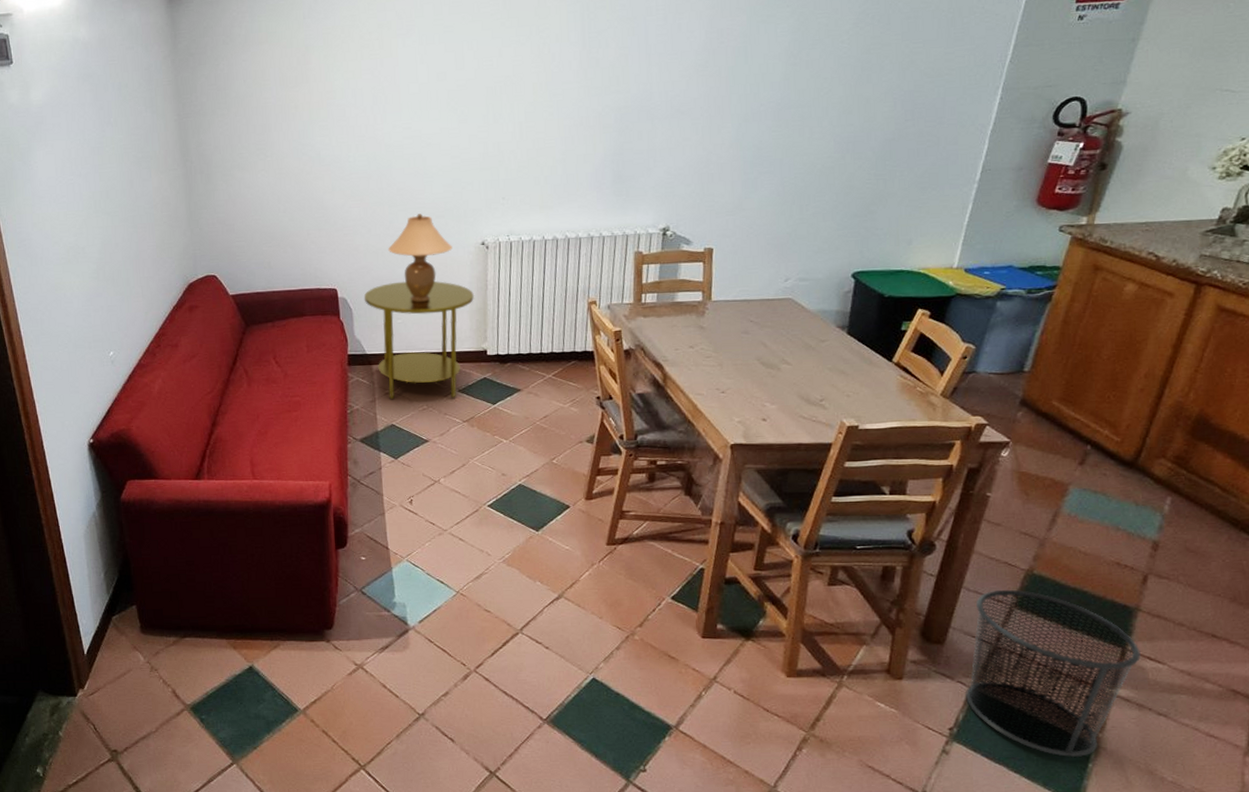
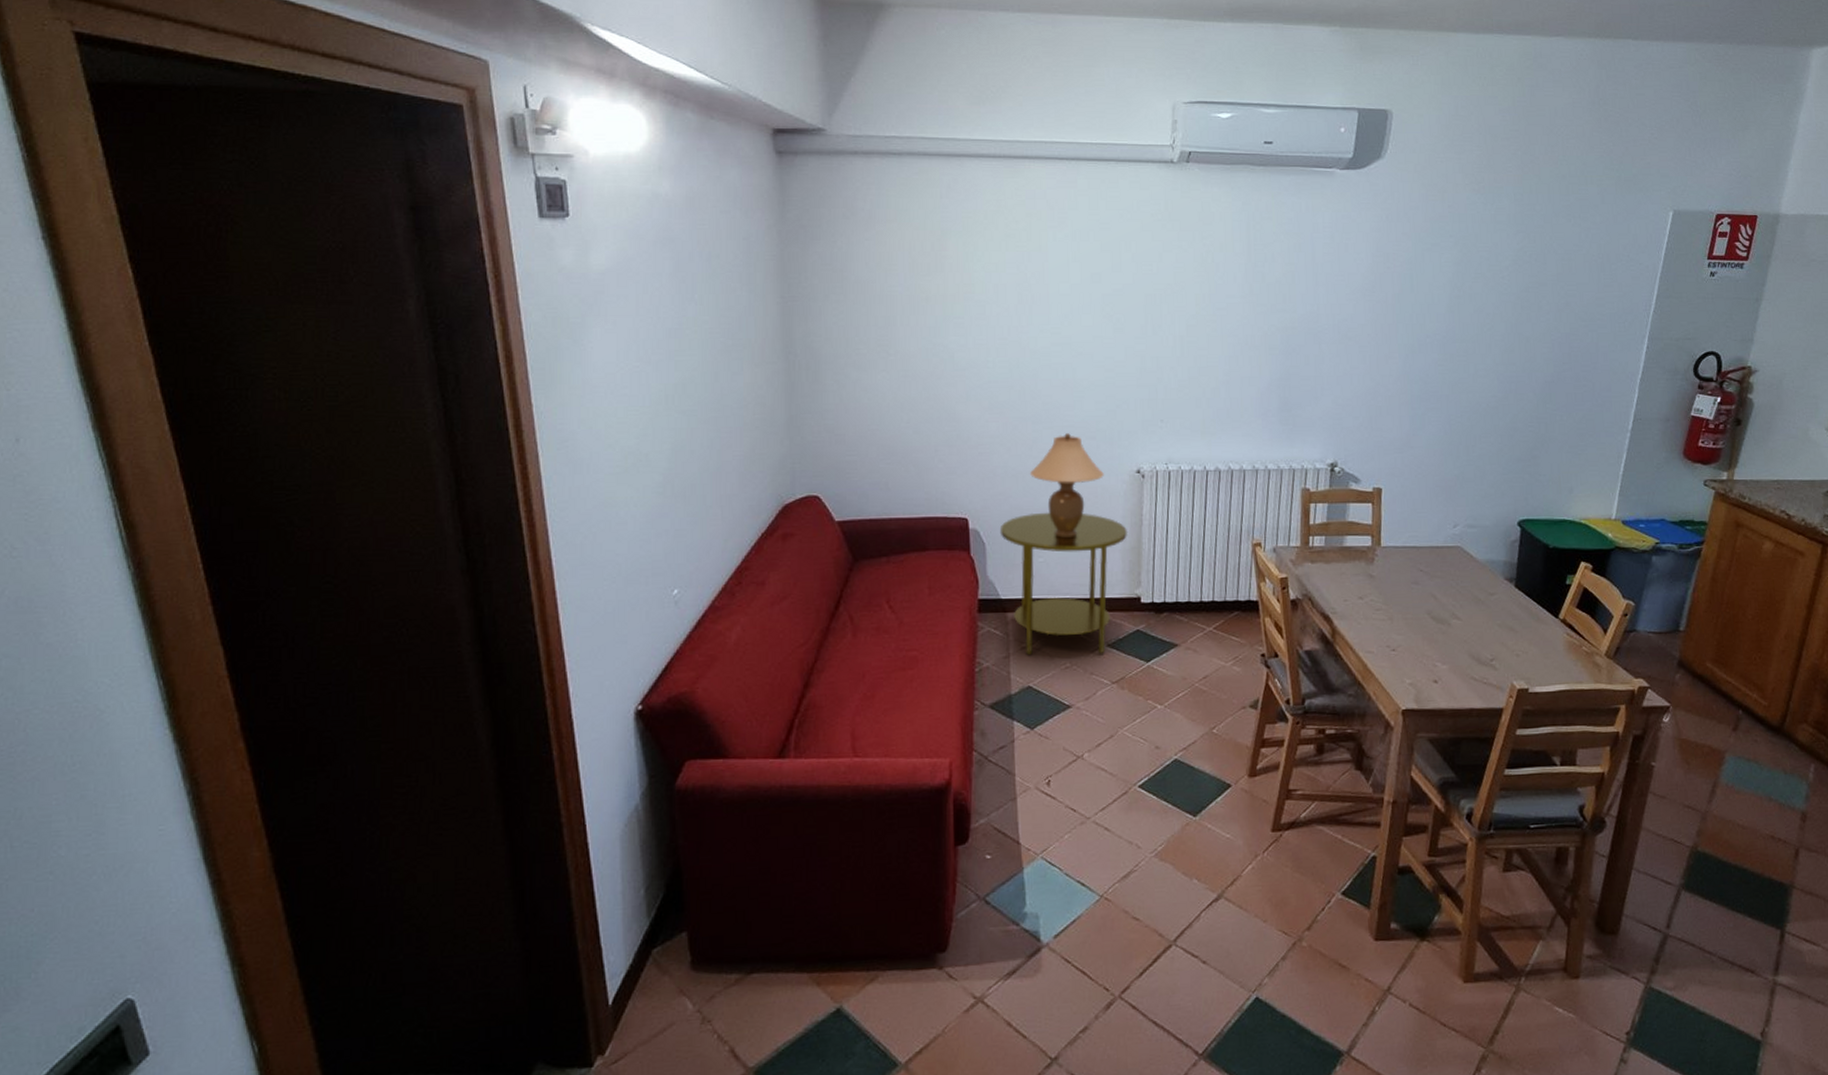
waste bin: present [966,589,1141,758] -> none [1640,869,1798,1058]

